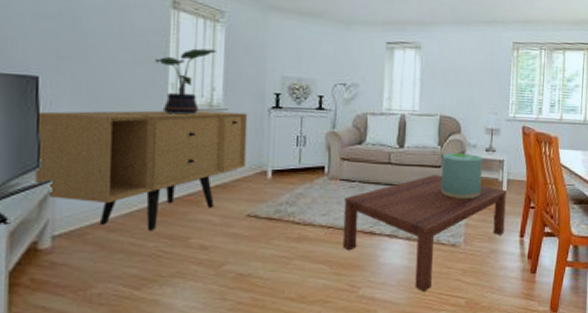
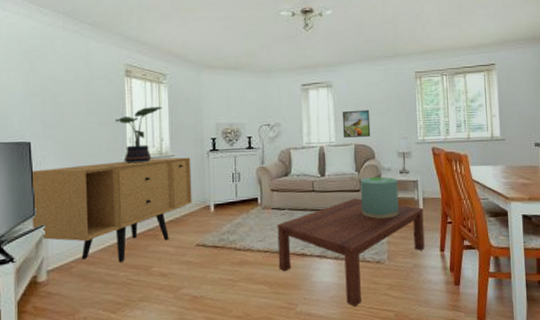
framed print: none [428,77,460,108] -> present [342,110,371,138]

